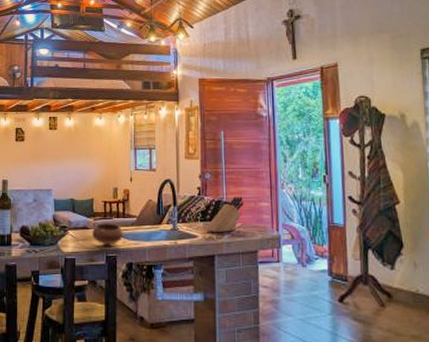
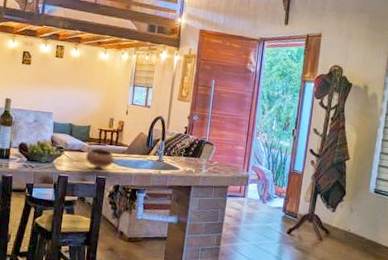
knife block: present [205,197,243,232] -> none [187,138,223,168]

